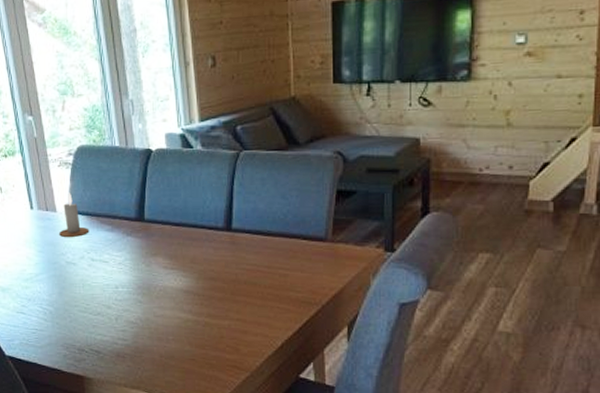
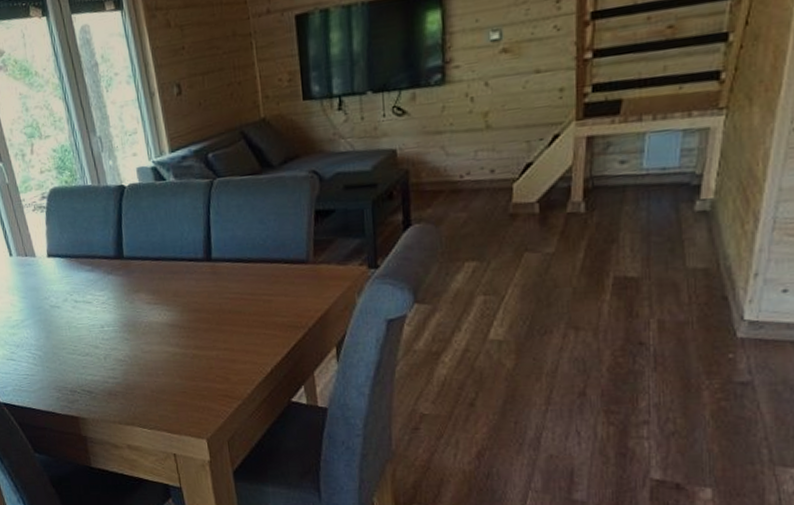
candle: present [59,192,89,237] -> none [40,236,70,281]

